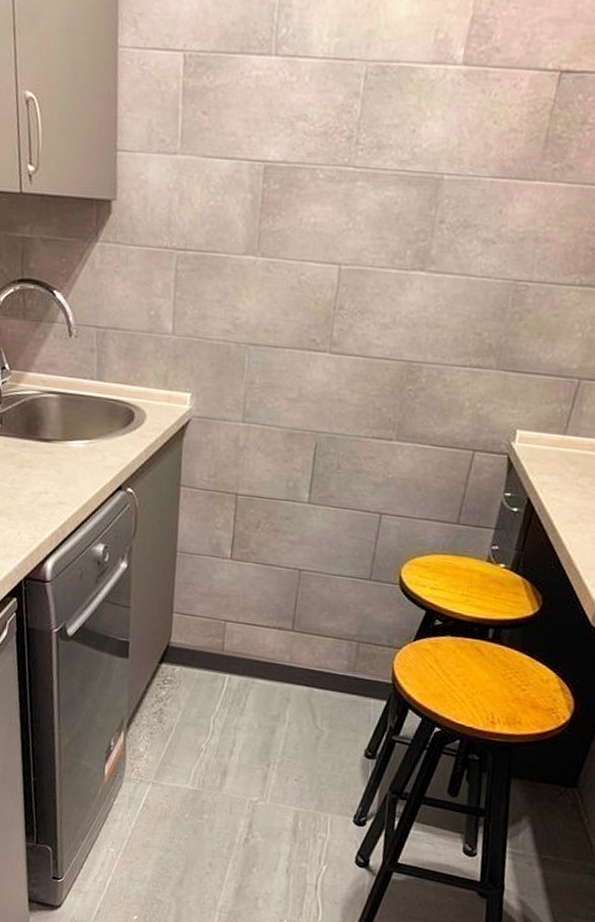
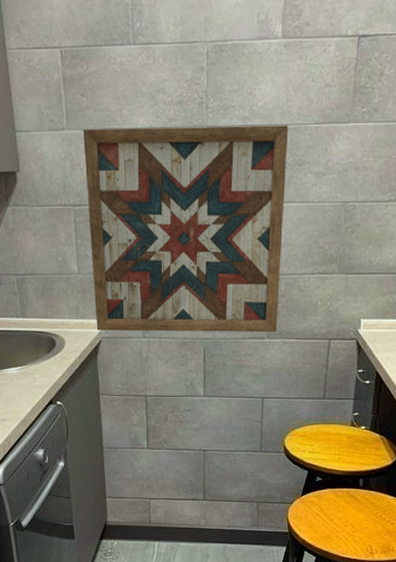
wall art: none [186,156,457,435] -> present [83,125,289,333]

